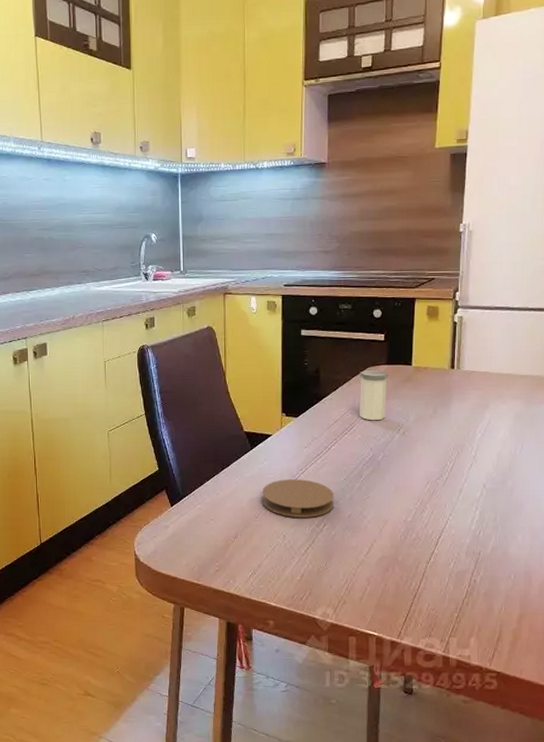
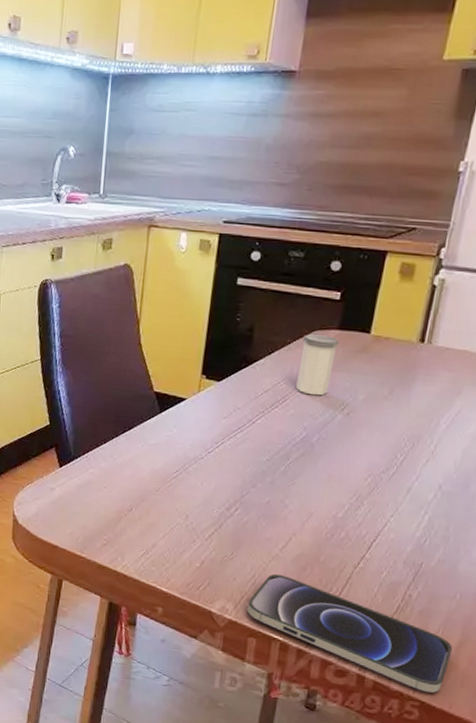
coaster: present [261,479,334,517] -> none [165,451,252,499]
smartphone: none [345,577,514,664] -> present [247,573,452,694]

